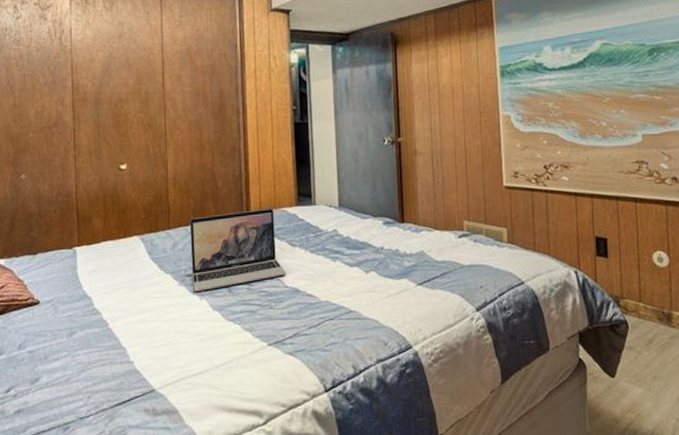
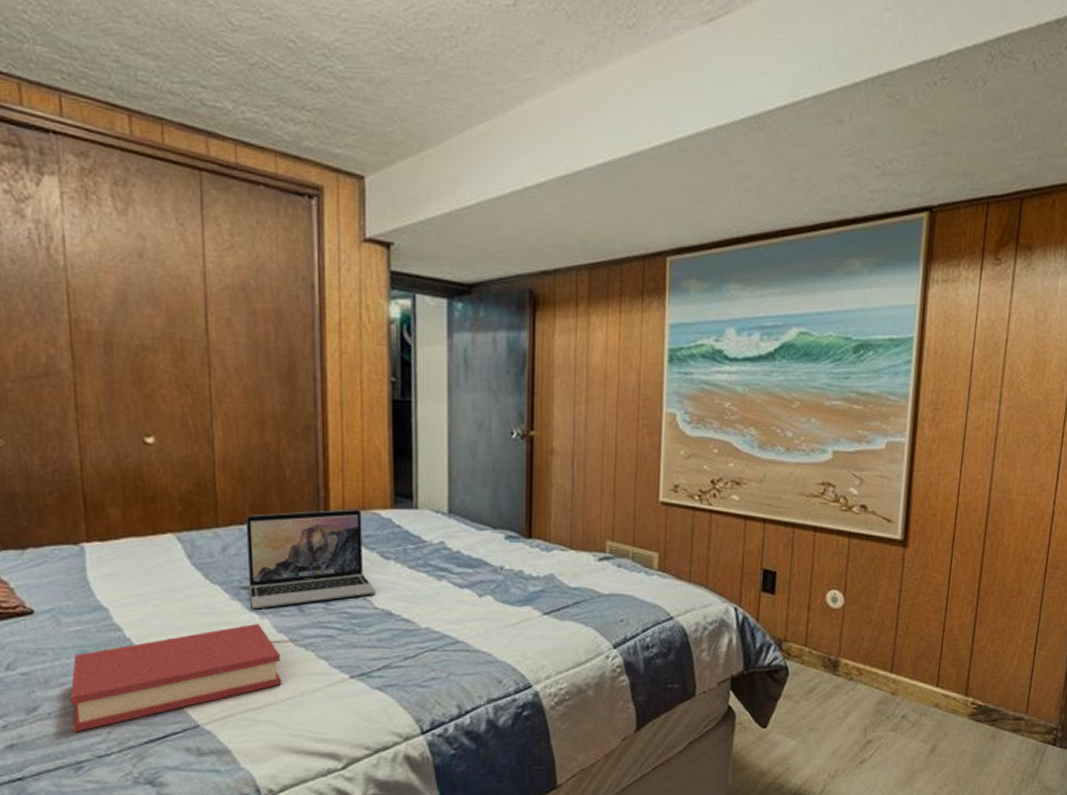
hardback book: none [62,303,217,399] -> present [70,623,282,733]

